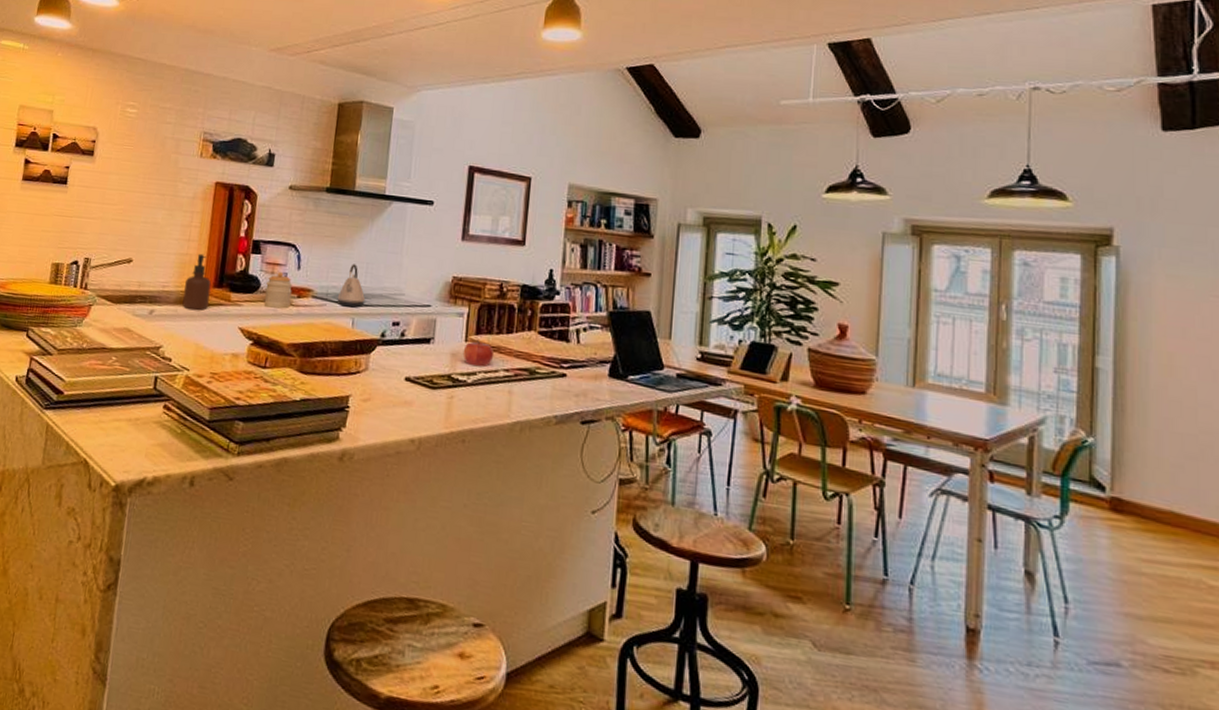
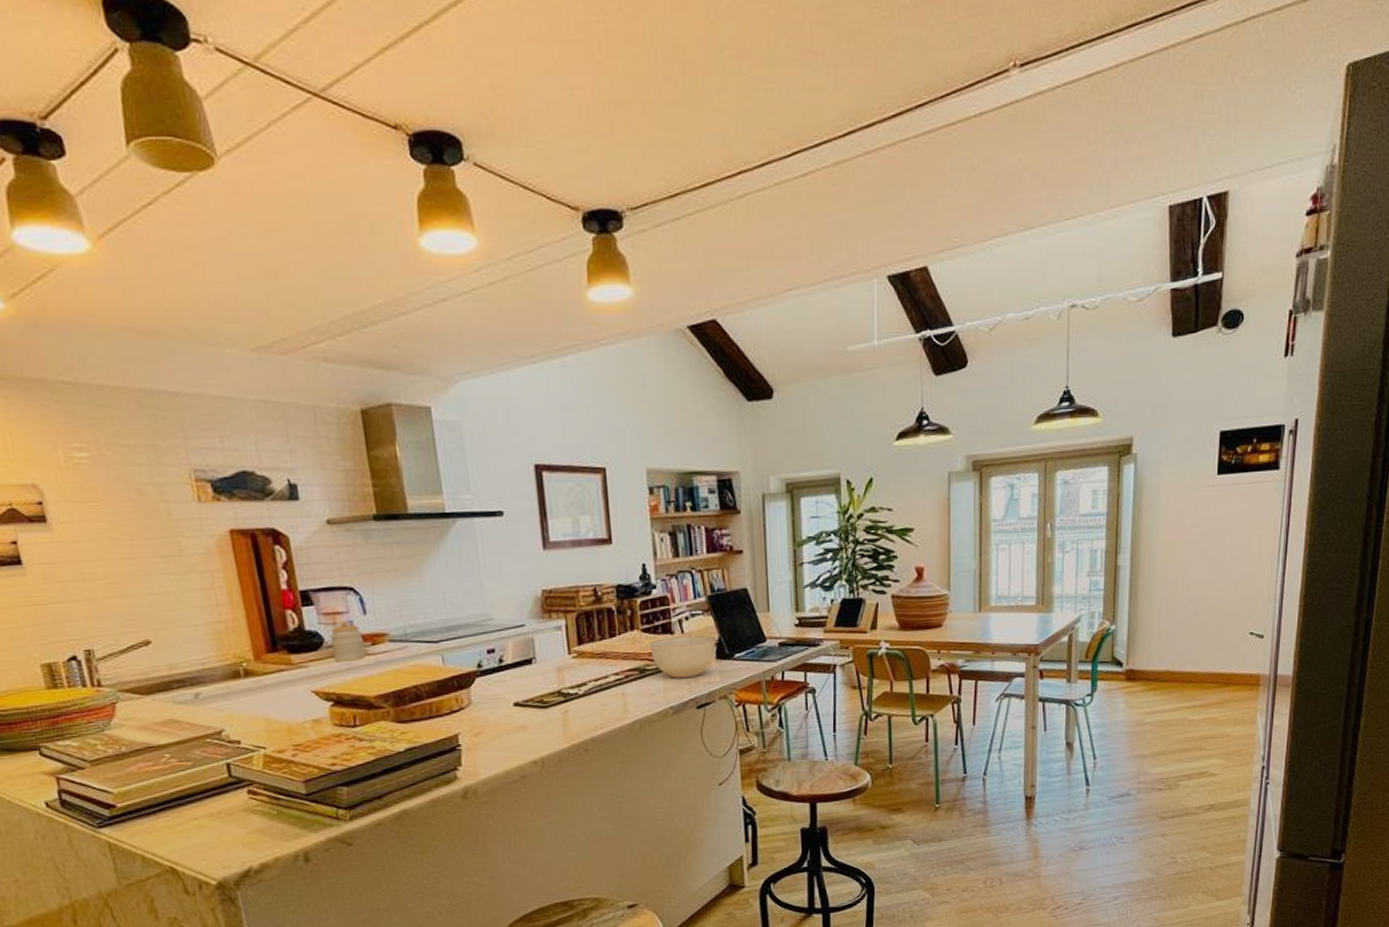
soap dispenser: present [182,253,212,311] -> none [228,617,267,684]
kettle: present [337,264,366,309] -> none [418,596,451,646]
fruit: present [463,340,495,368] -> none [568,650,602,678]
bowl: none [543,344,612,390] -> present [649,635,717,679]

